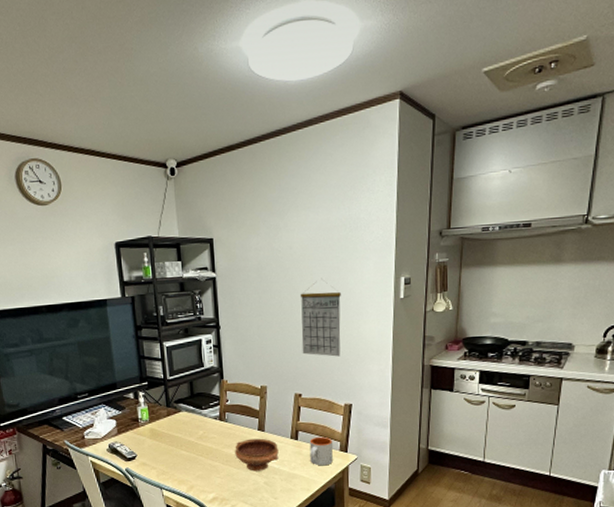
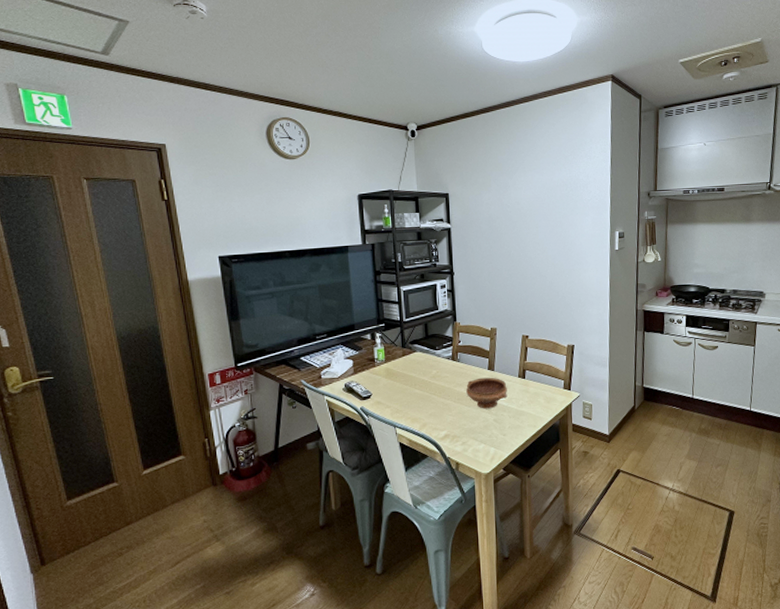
calendar: present [300,278,341,357] -> none [526,230,564,302]
mug: present [309,436,333,466] -> none [536,375,557,403]

